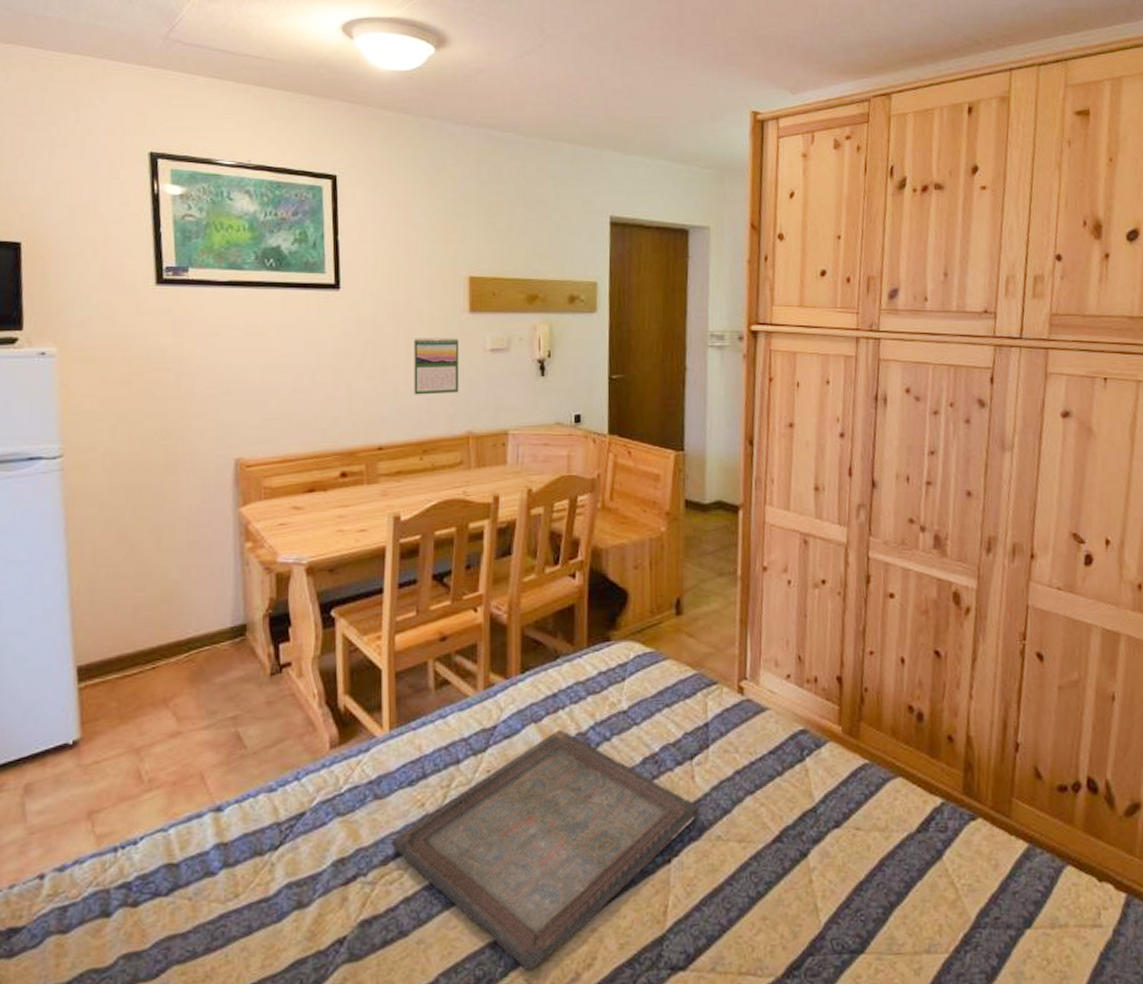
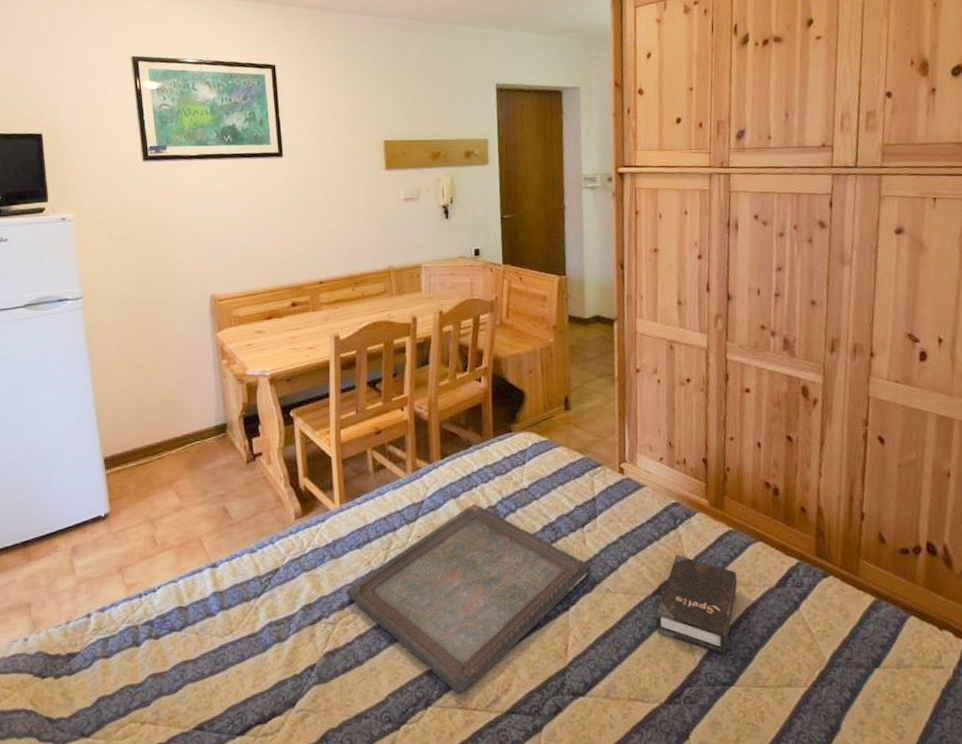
calendar: present [414,337,459,395] -> none [343,190,381,239]
hardback book: none [776,792,872,916] -> present [657,554,738,655]

